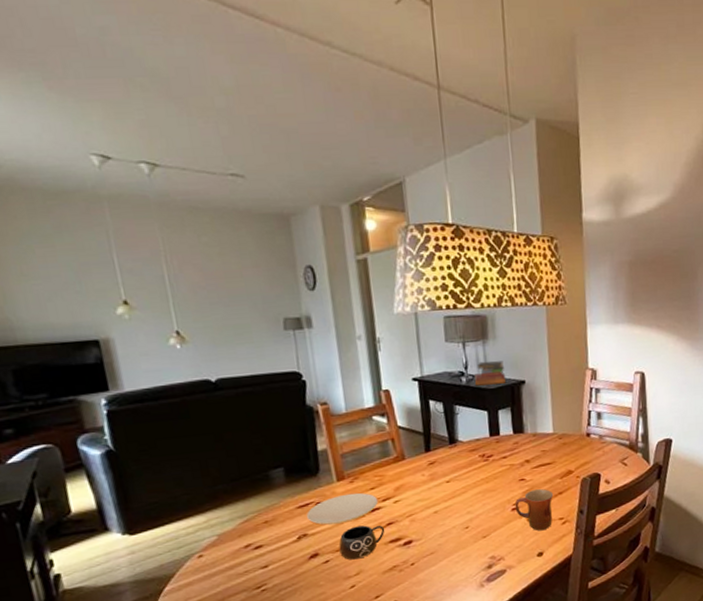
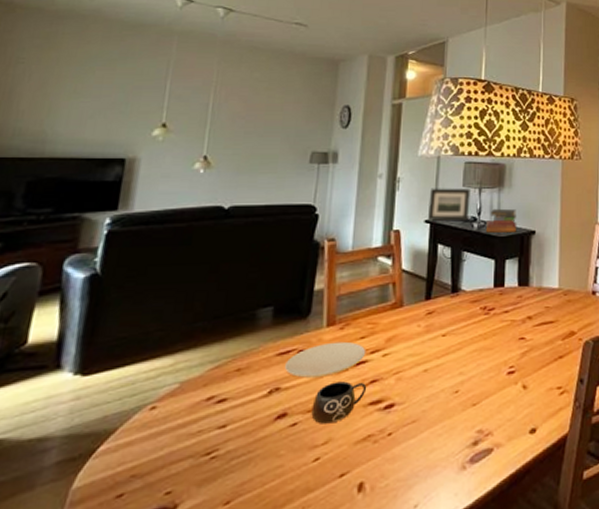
picture frame: none [412,344,456,379] -> present [427,188,470,222]
mug: present [514,489,554,531] -> none [511,351,554,401]

